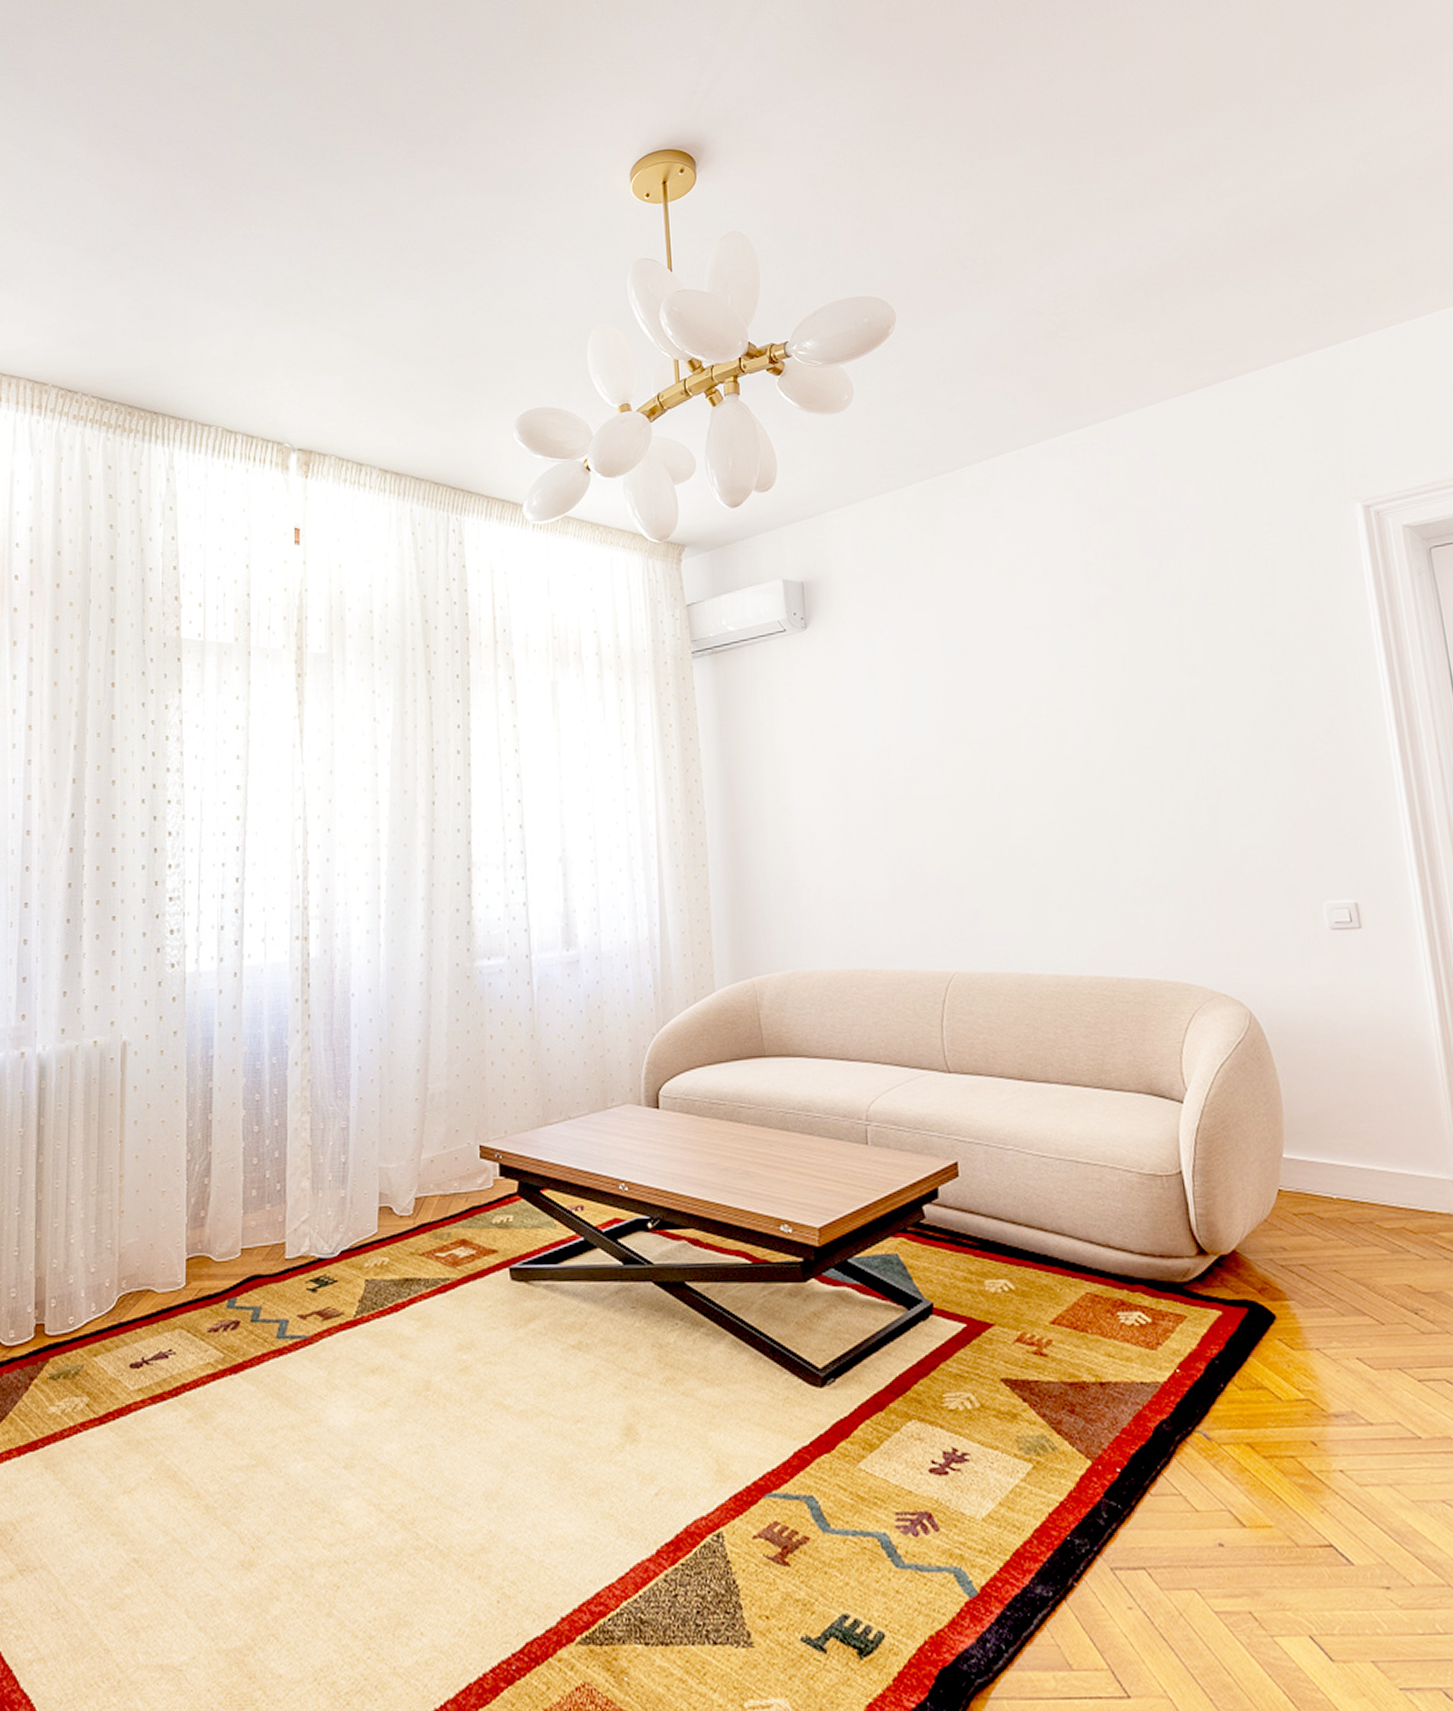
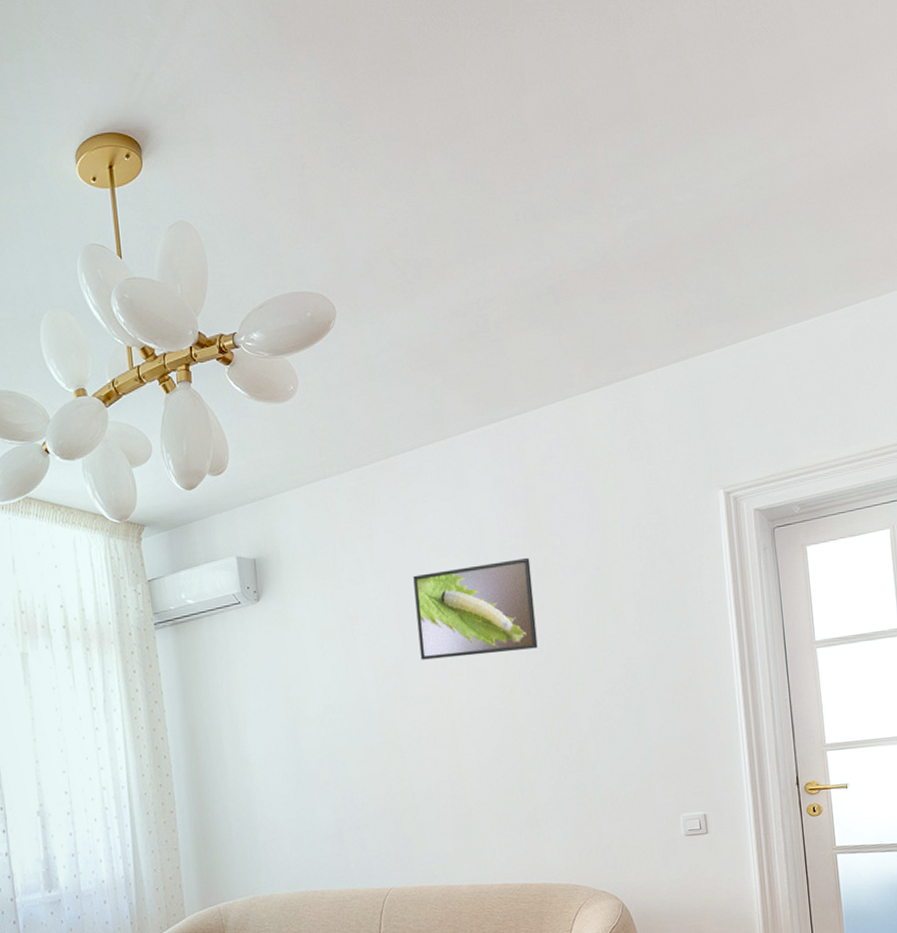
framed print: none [982,582,1133,700] -> present [413,557,538,660]

